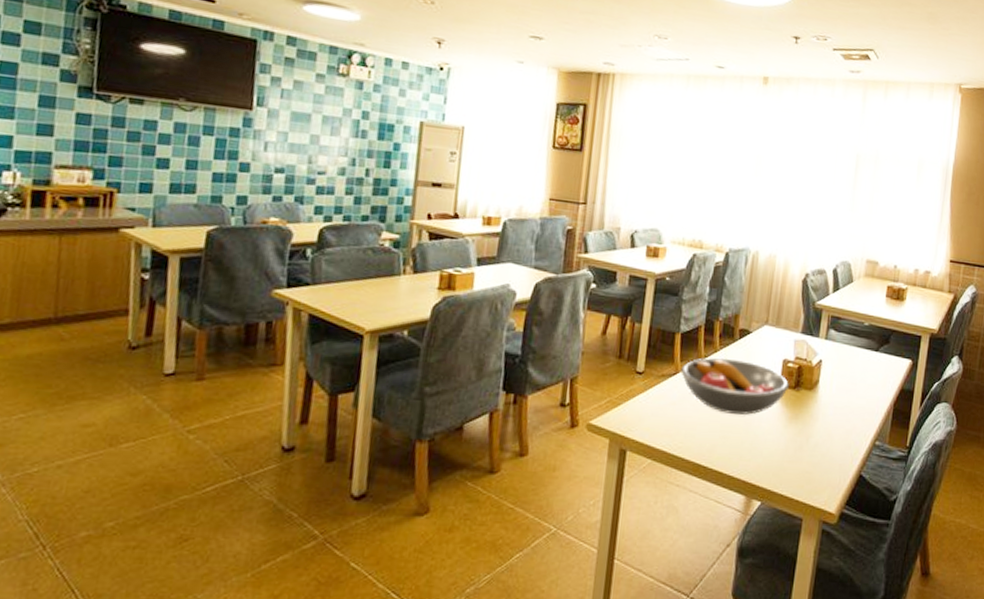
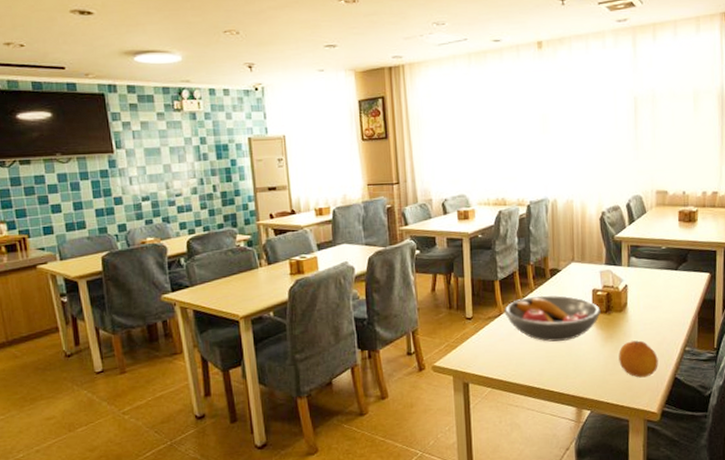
fruit: none [801,425,844,470] -> present [619,340,658,378]

